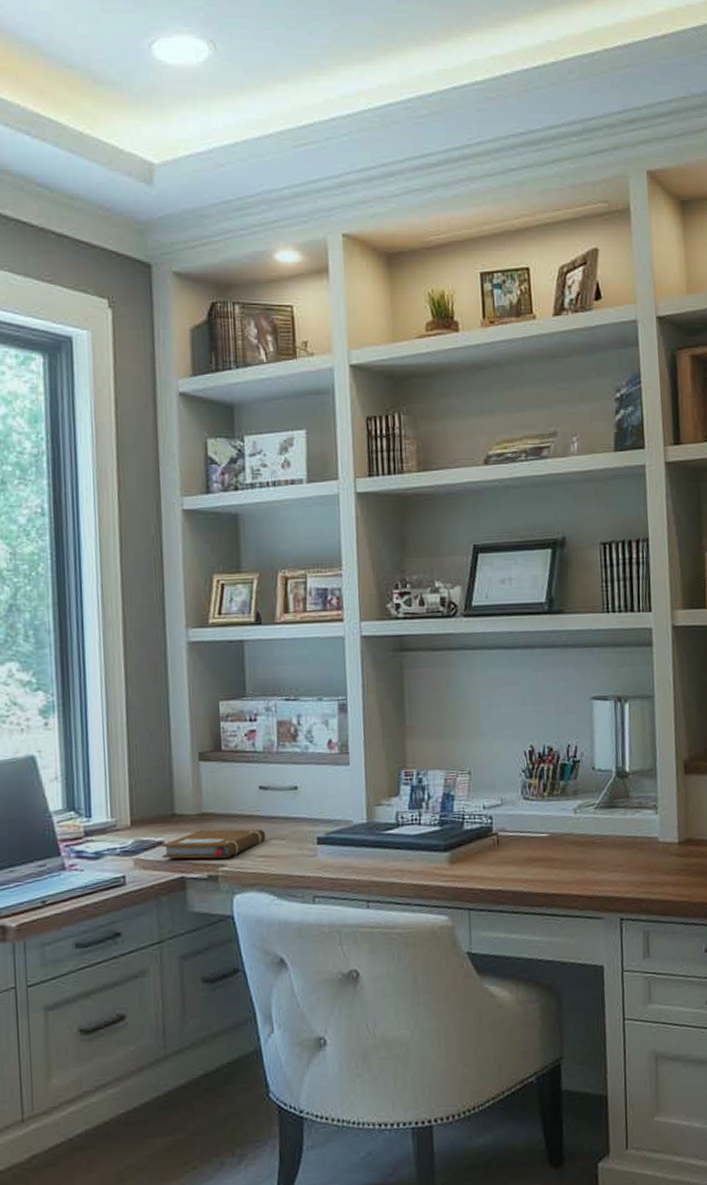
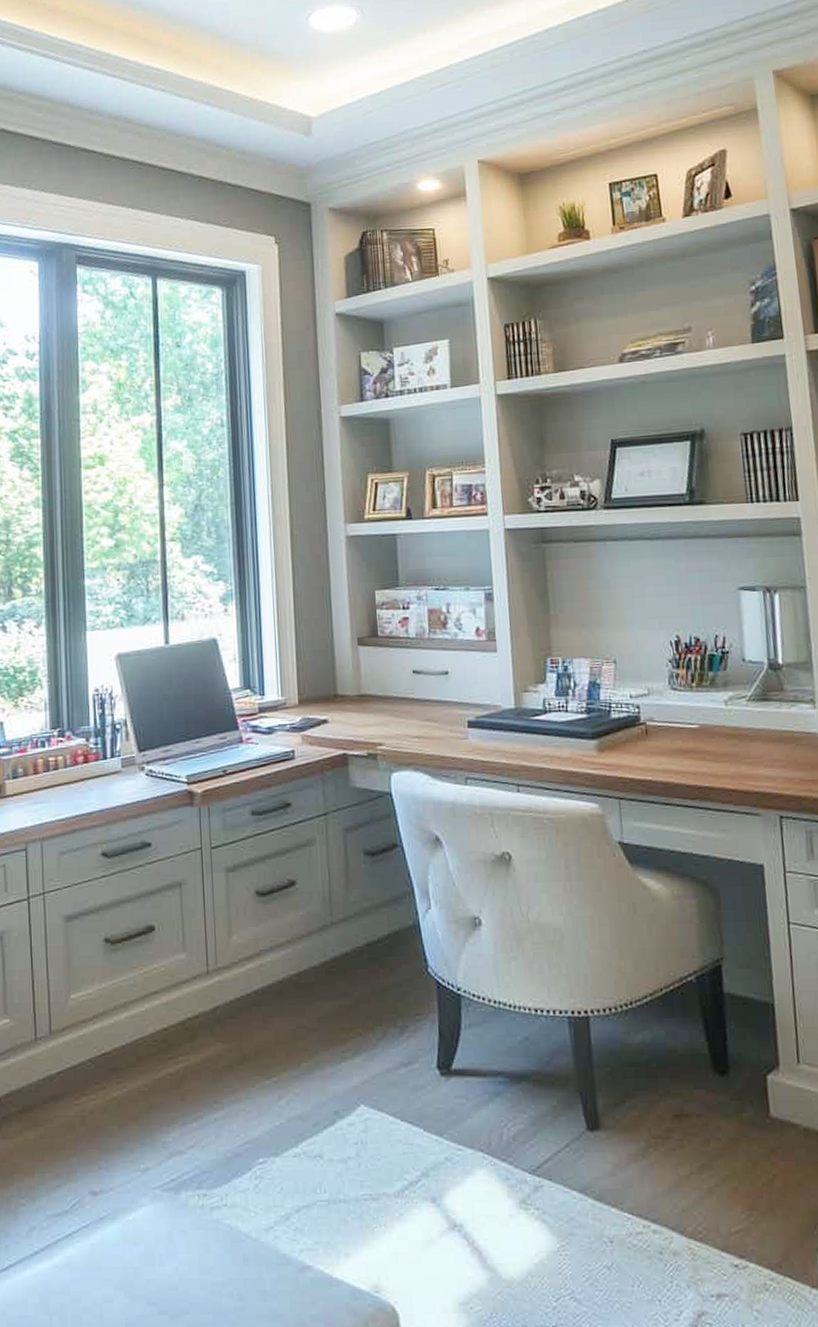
notebook: present [161,828,266,859] -> none [326,709,420,738]

